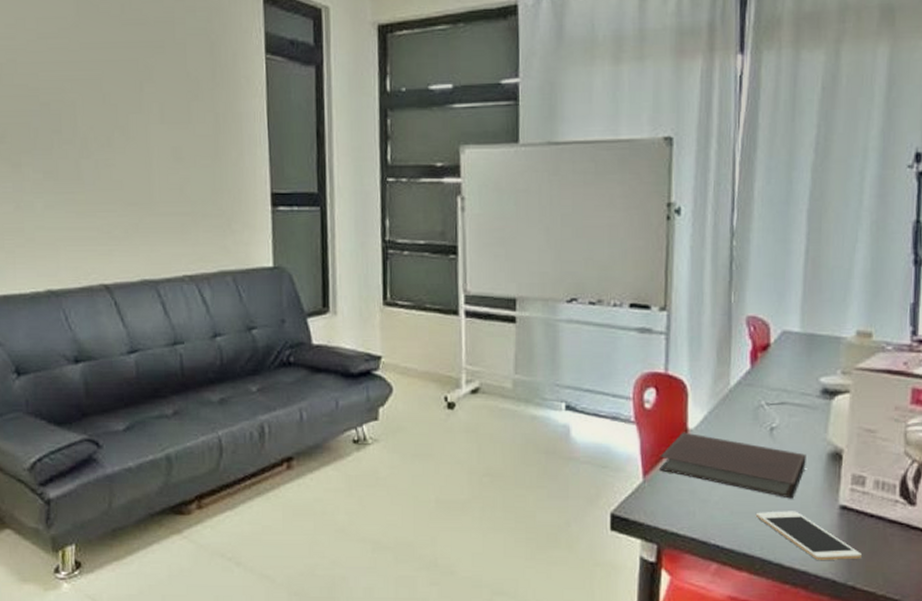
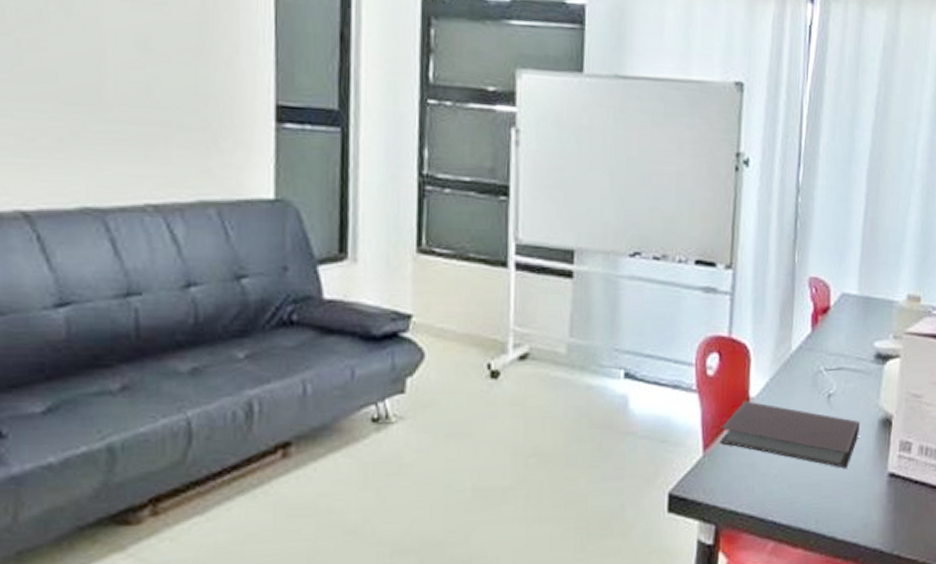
cell phone: present [755,511,862,560] -> none [811,481,906,531]

